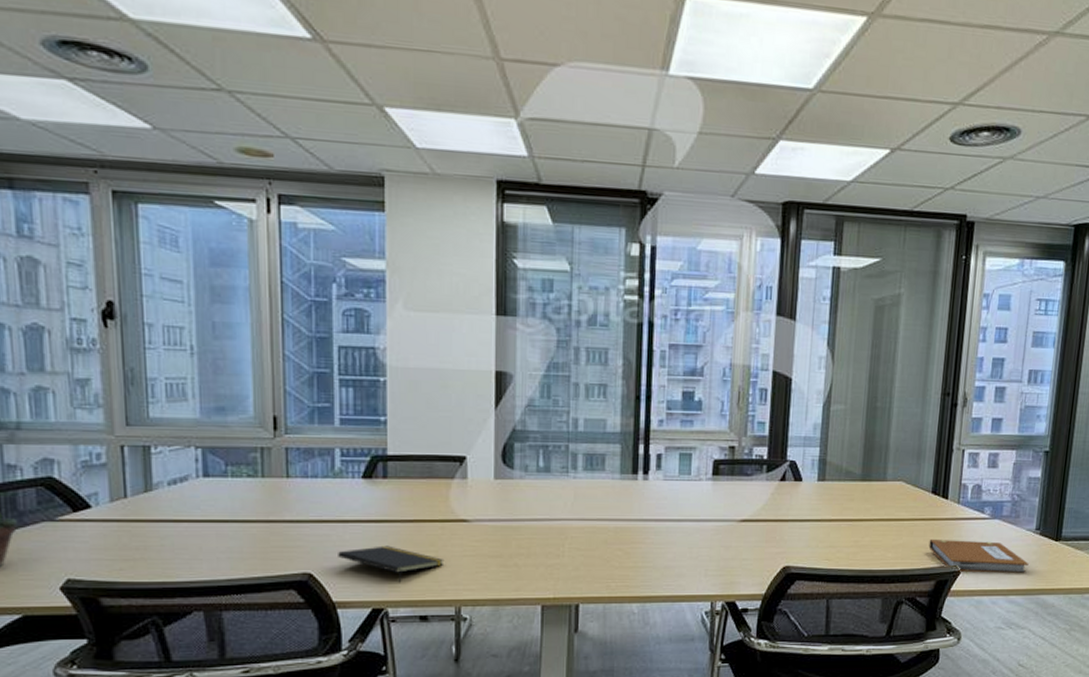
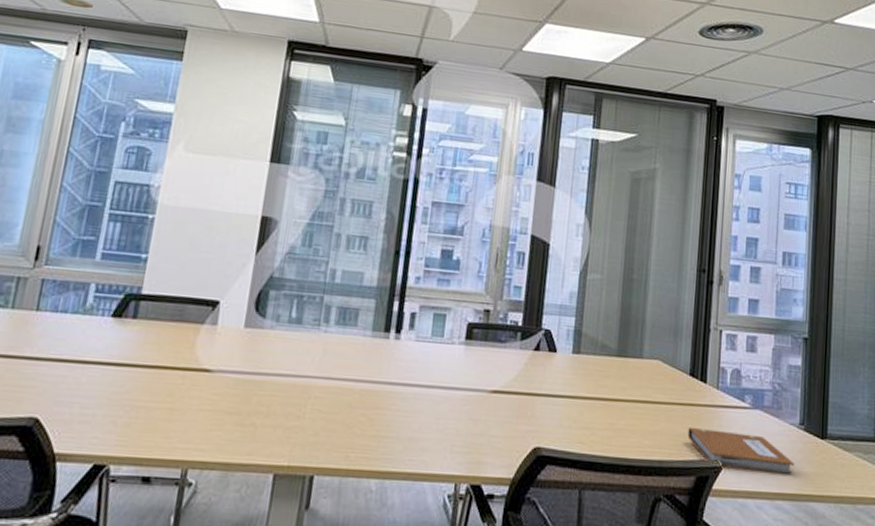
notepad: present [338,545,445,583] -> none [70,392,180,436]

